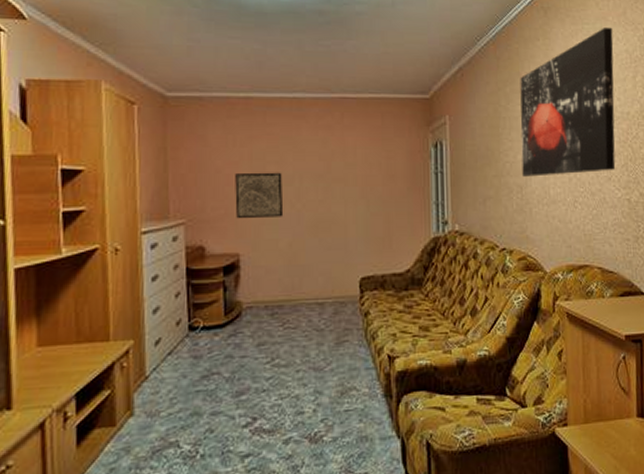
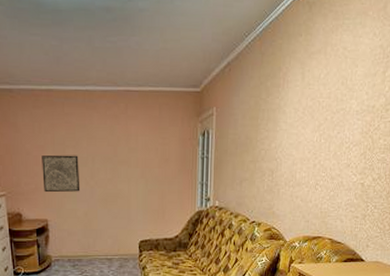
wall art: present [520,27,616,177] -> none [274,22,371,163]

